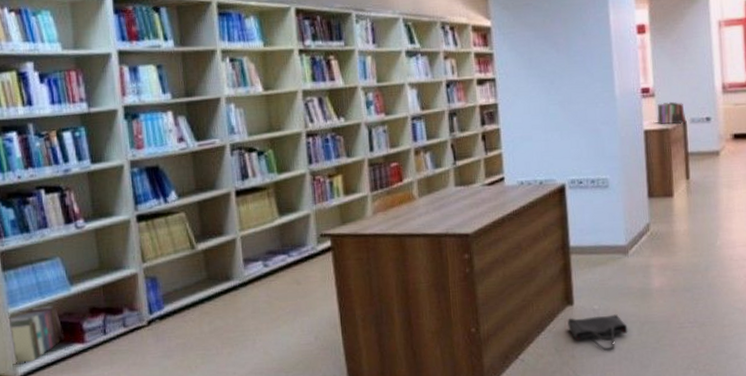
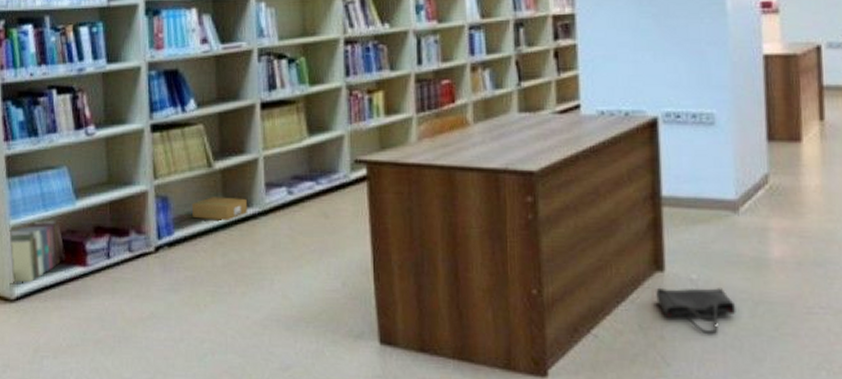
box: none [178,273,230,294] -> present [191,197,248,220]
books: present [657,101,687,125] -> none [781,19,822,49]

